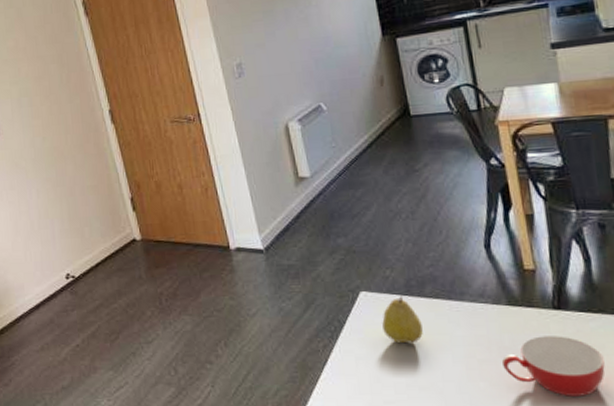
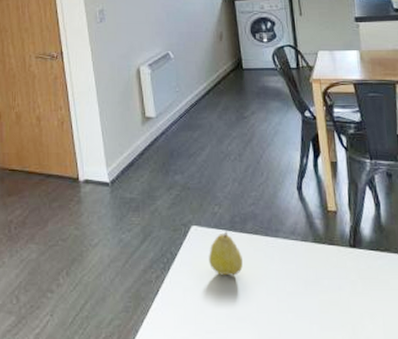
bowl: present [501,336,605,396] -> none [306,271,389,327]

